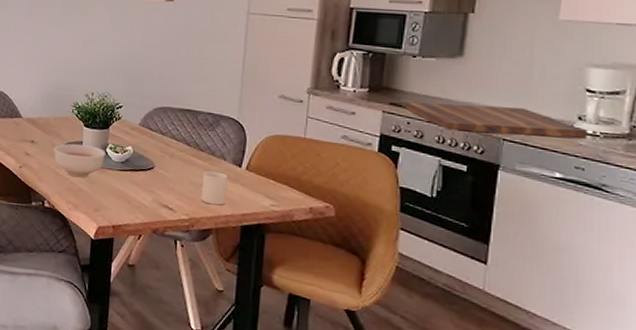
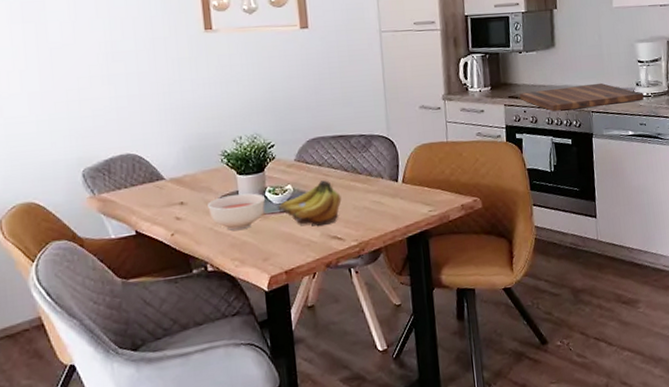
fruit: none [116,149,179,192] -> present [278,180,342,226]
cup: present [201,171,228,206] -> none [364,190,390,225]

